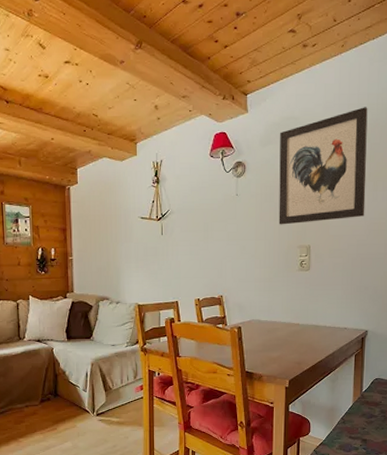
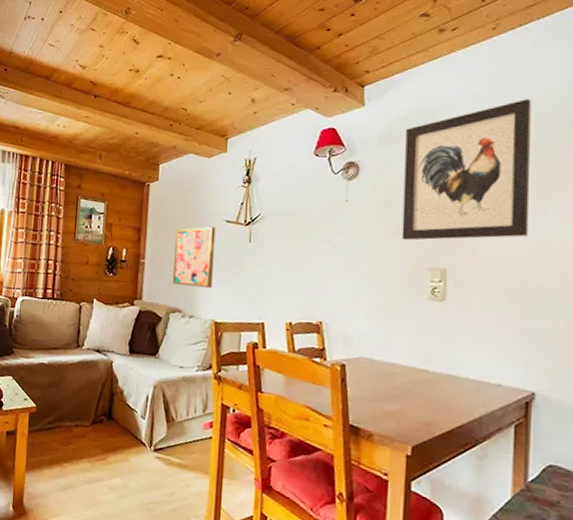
wall art: none [97,224,133,277] -> present [173,226,216,288]

